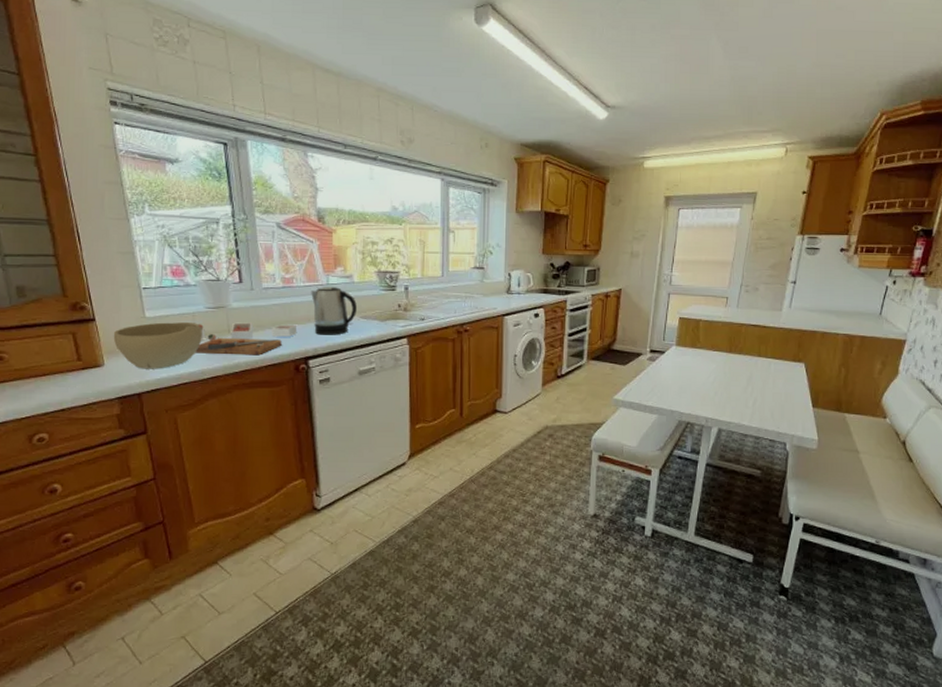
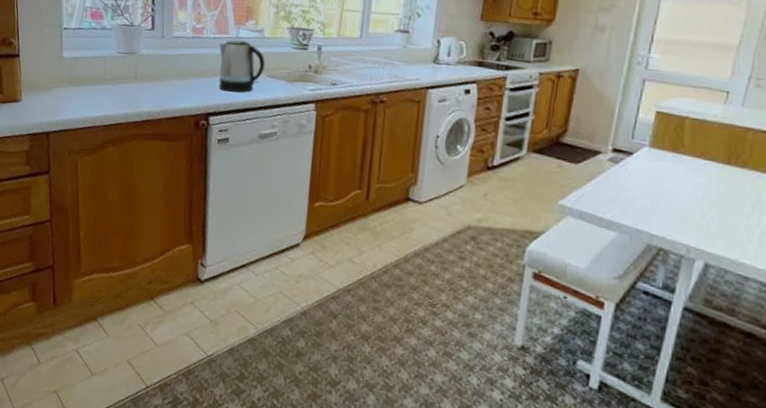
bowl: present [113,322,202,369] -> none [32,63,112,110]
cutting board: present [195,322,297,356] -> none [103,68,202,107]

